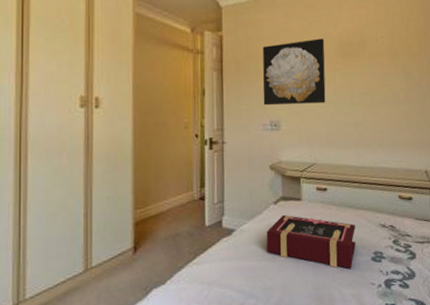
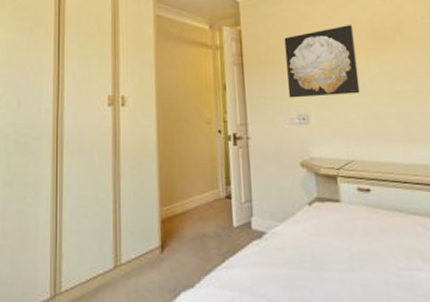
book: present [266,215,356,269] -> none [301,218,414,287]

